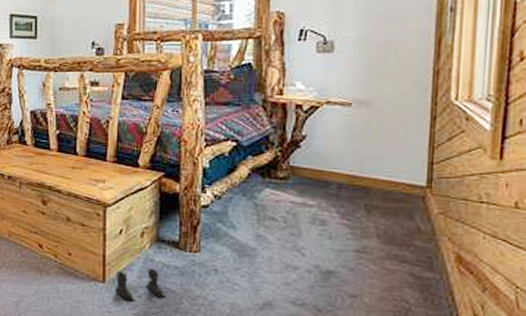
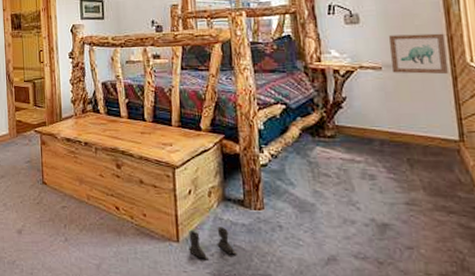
wall art: none [364,66,430,114] -> present [389,33,448,75]

